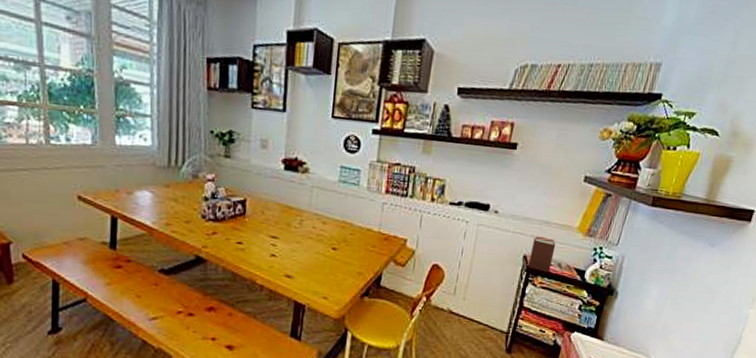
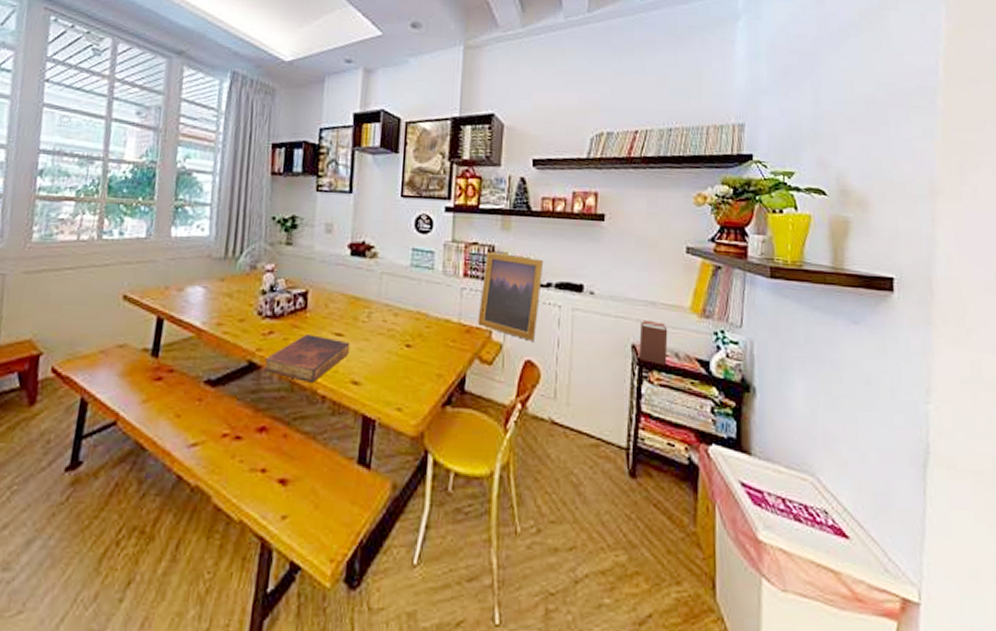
book: none [209,236,284,275] -> present [263,334,351,382]
picture frame: none [395,173,458,249] -> present [477,253,544,341]

